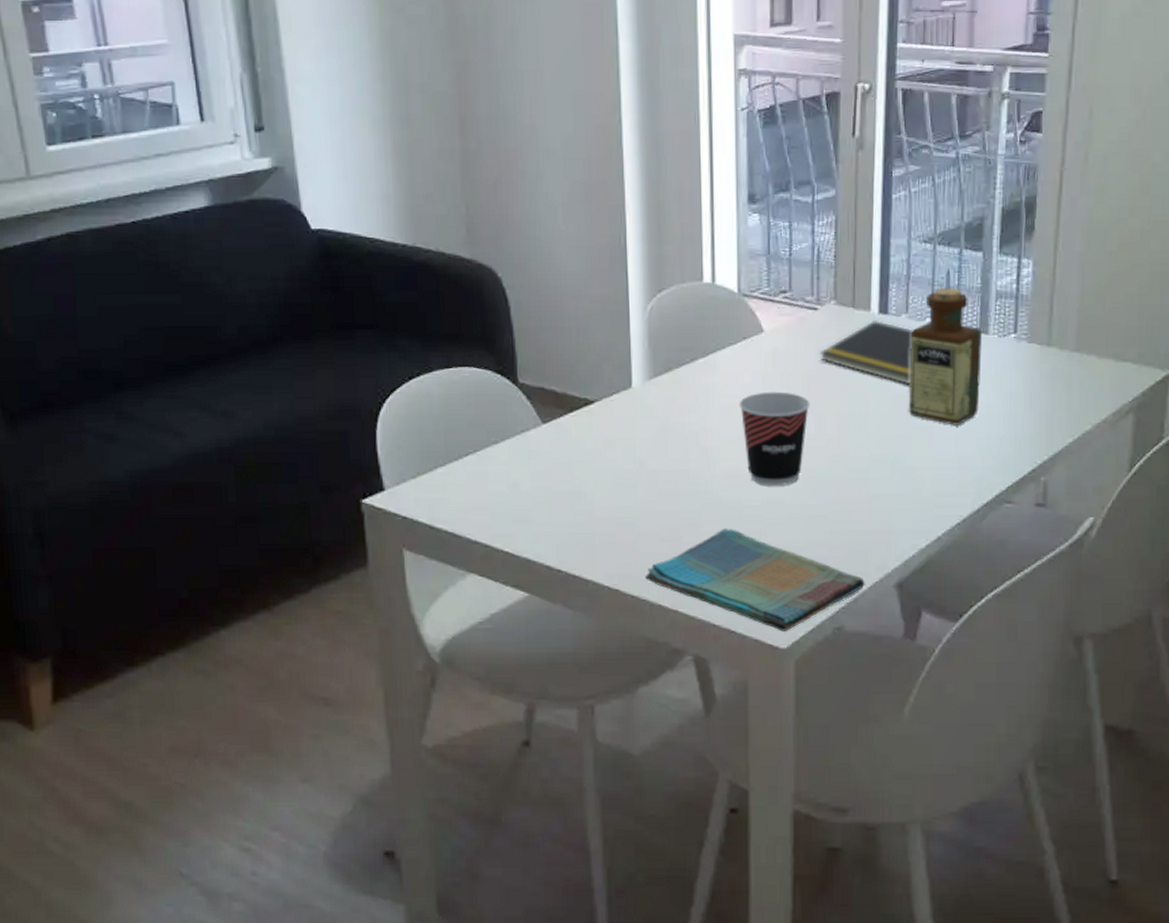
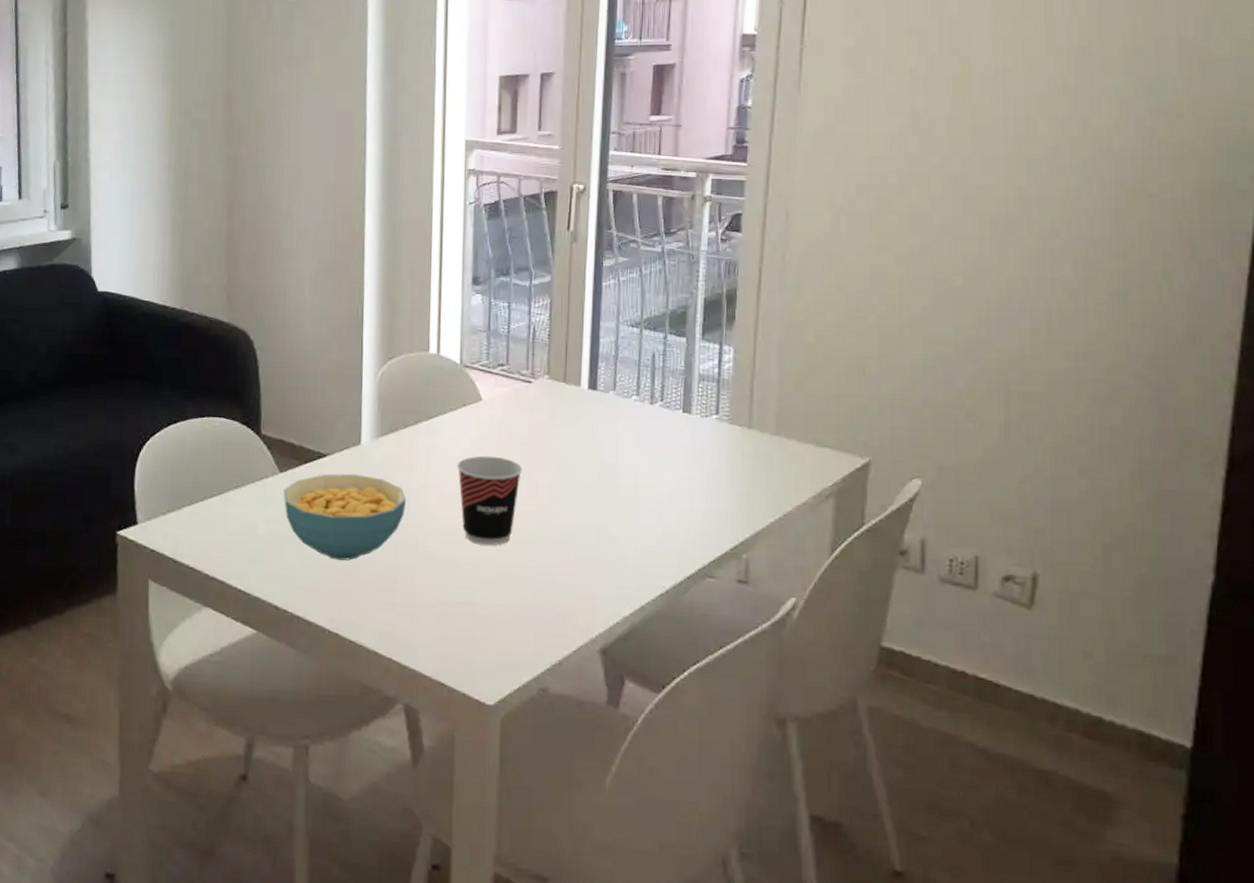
cereal bowl: none [548,420,686,513] -> present [283,473,407,561]
dish towel: present [645,529,865,631] -> none [363,582,570,688]
notepad: present [819,319,913,385] -> none [532,394,620,457]
bottle: present [908,286,982,425] -> none [614,367,685,499]

